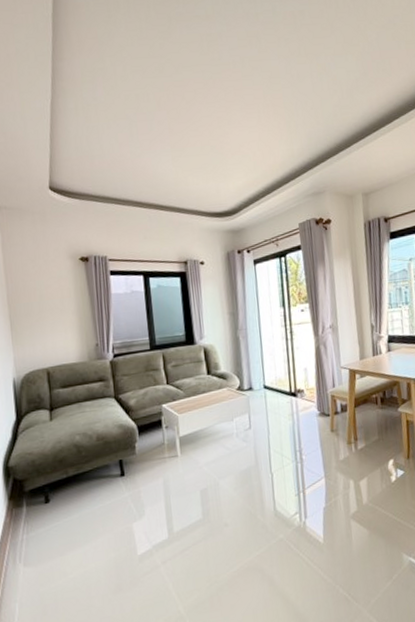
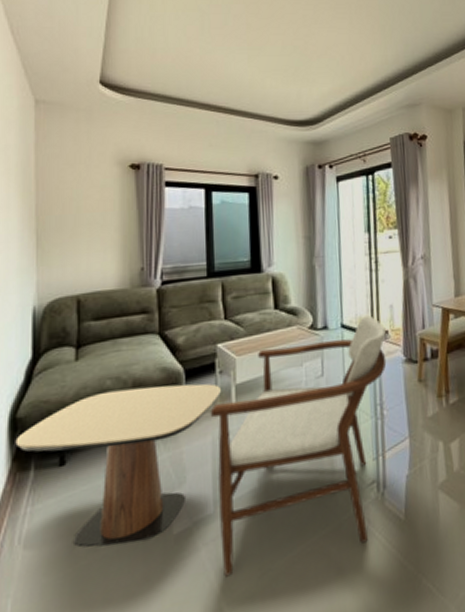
side table: none [9,437,168,565] -> present [15,383,221,547]
armchair: none [160,377,304,587] -> present [210,315,387,577]

